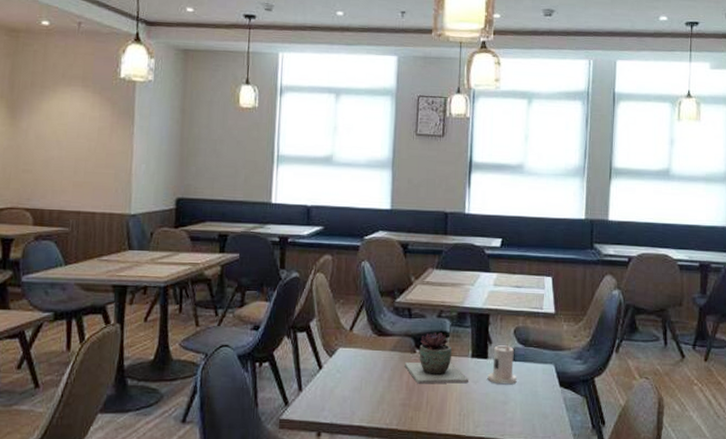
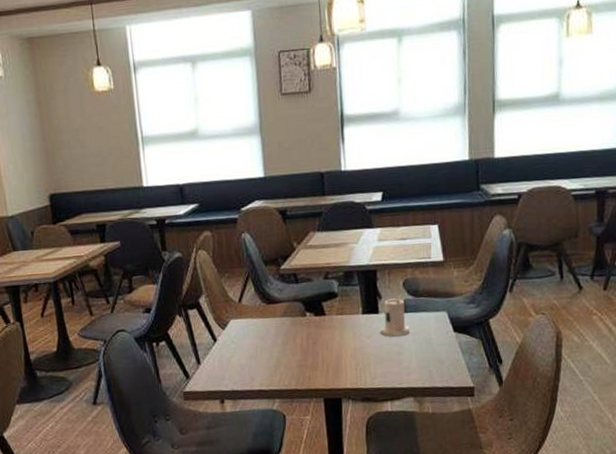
succulent plant: present [404,332,470,384] -> none [296,294,363,345]

